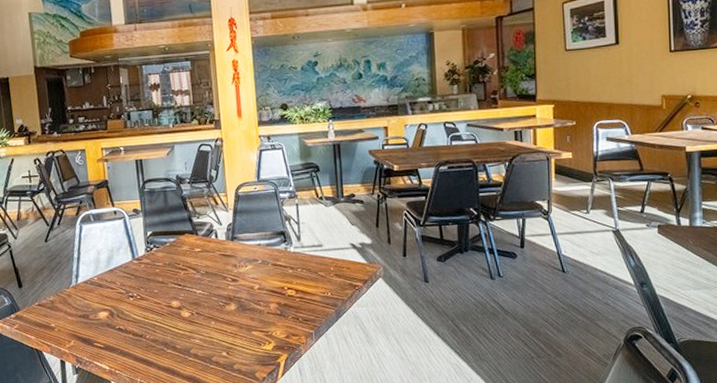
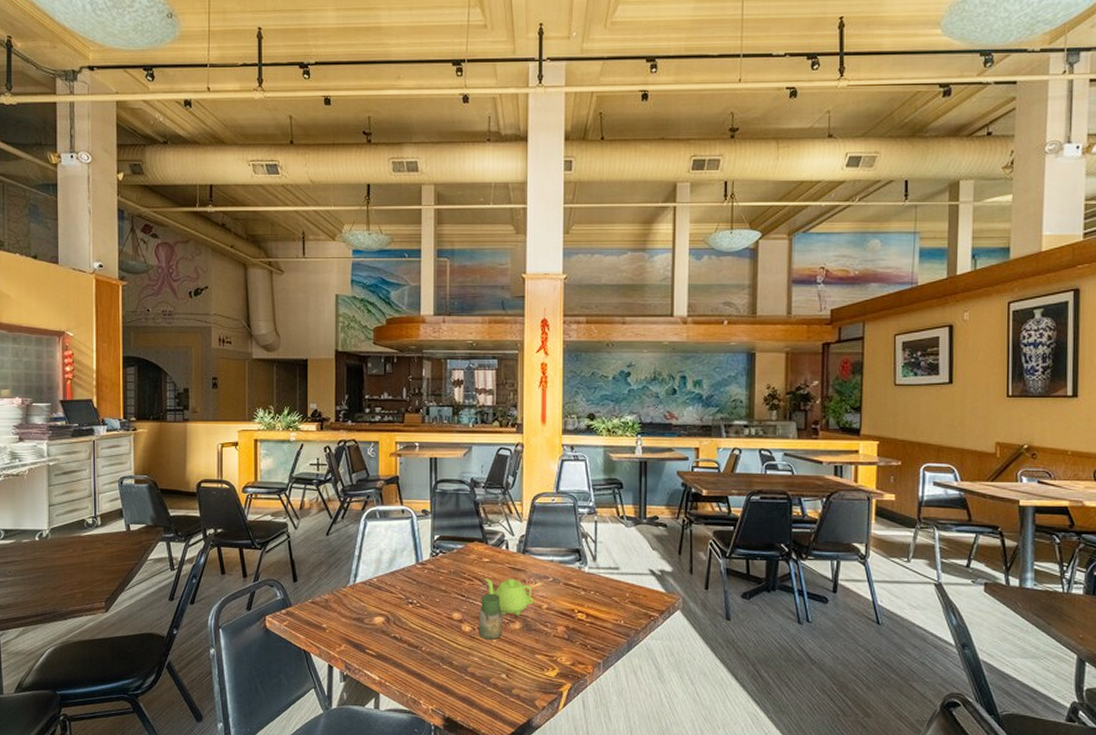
jar: none [195,280,220,323] -> present [478,593,503,640]
teapot: none [198,264,246,298] -> present [485,578,534,616]

